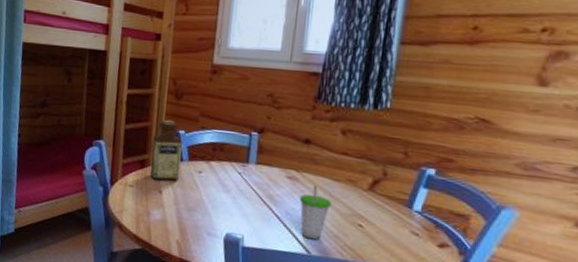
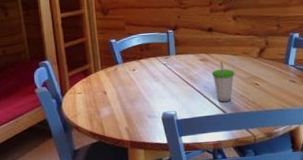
bottle: present [150,119,182,181] -> none [90,32,119,84]

